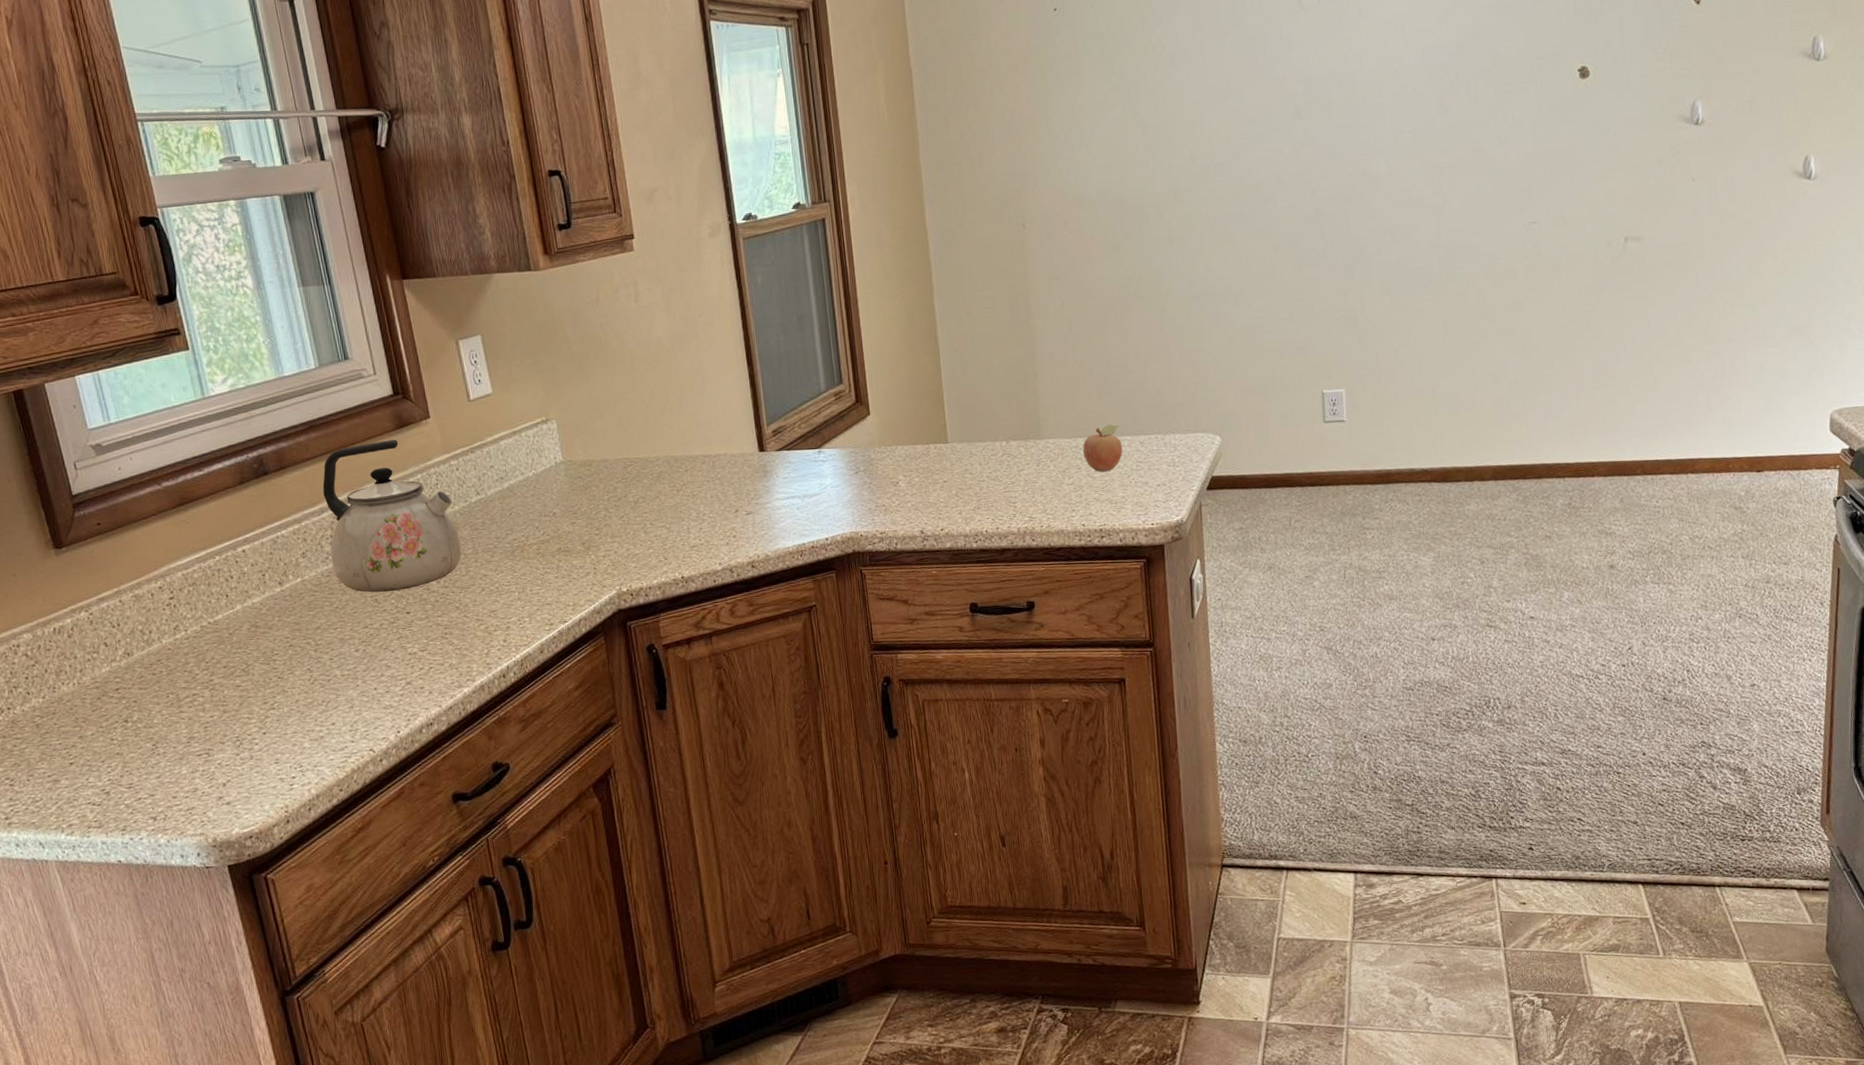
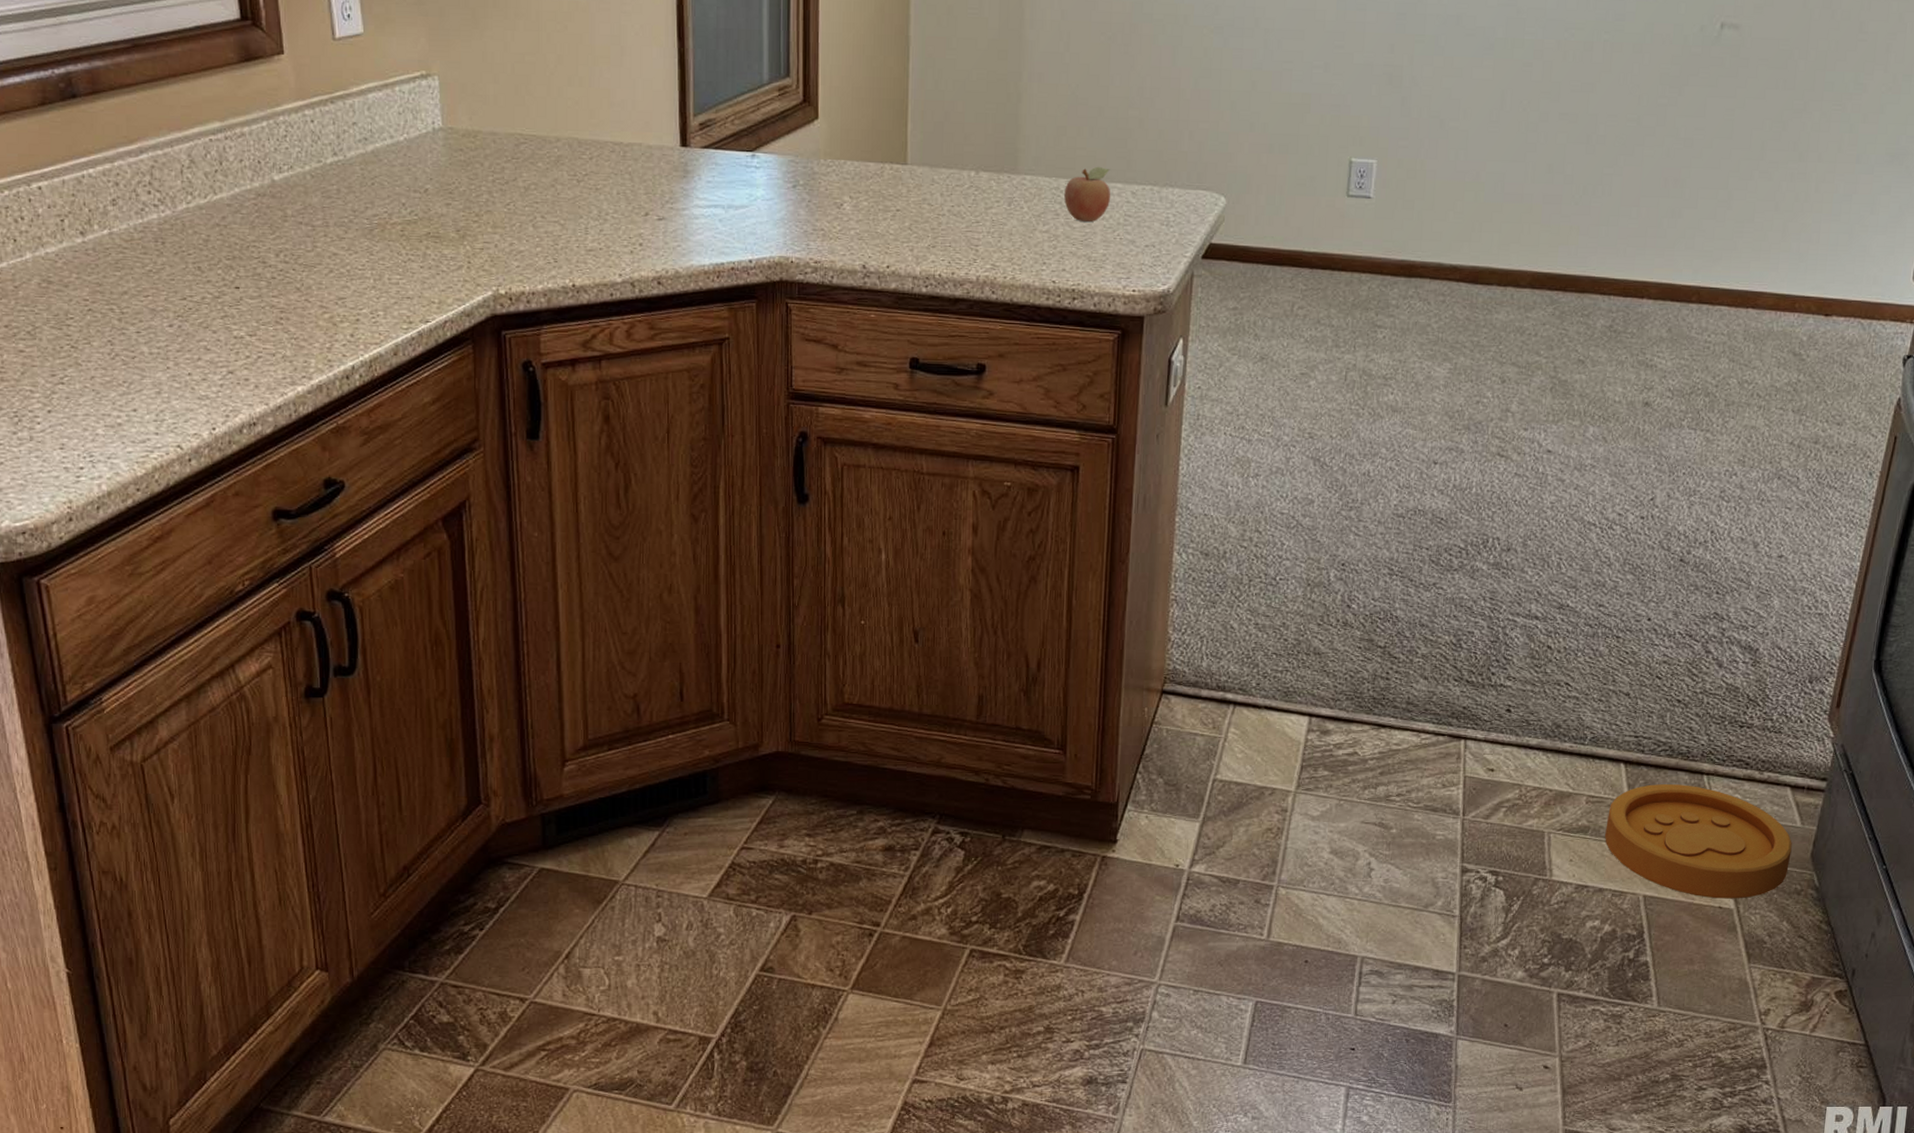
kettle: present [323,439,462,593] -> none [144,74,309,260]
pet bowl: none [1634,898,1808,998] -> present [1605,783,1792,899]

